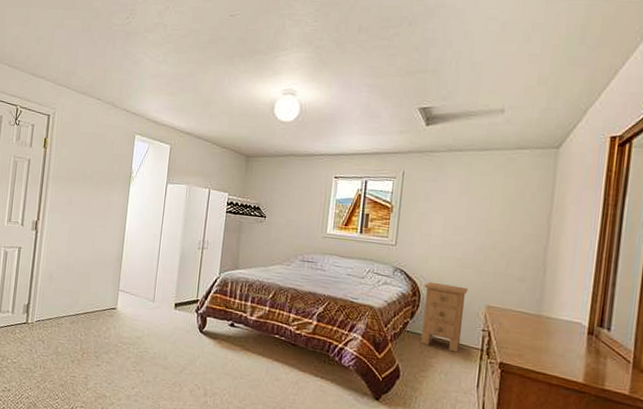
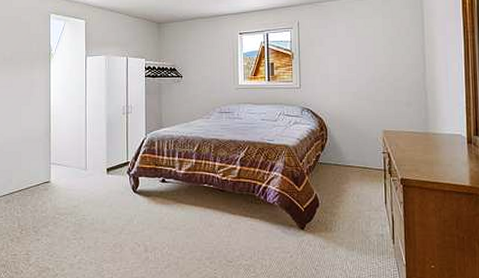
nightstand: present [421,282,468,352] -> none [329,116,366,176]

